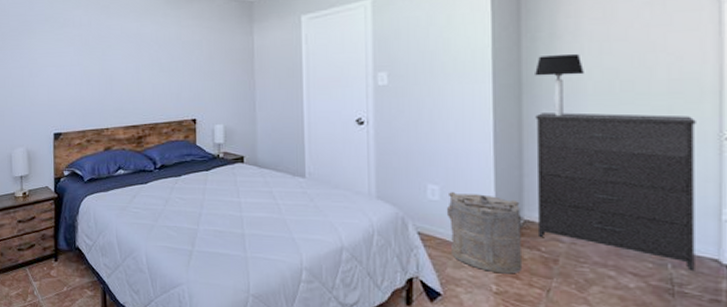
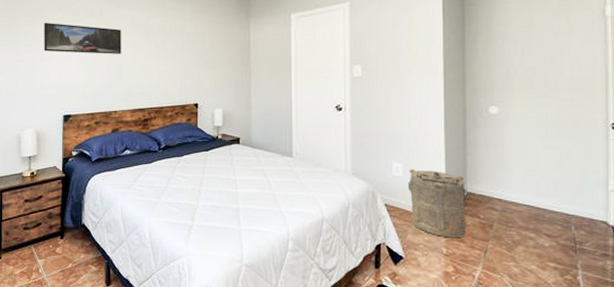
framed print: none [31,36,112,68] -> present [44,22,121,54]
table lamp: present [535,53,584,116] -> none [475,54,511,105]
dresser: present [535,112,696,270] -> none [476,103,591,231]

